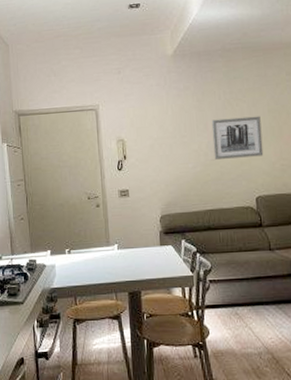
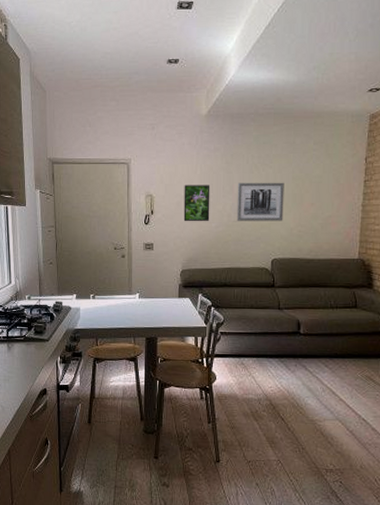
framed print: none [156,124,186,165] -> present [183,185,210,222]

